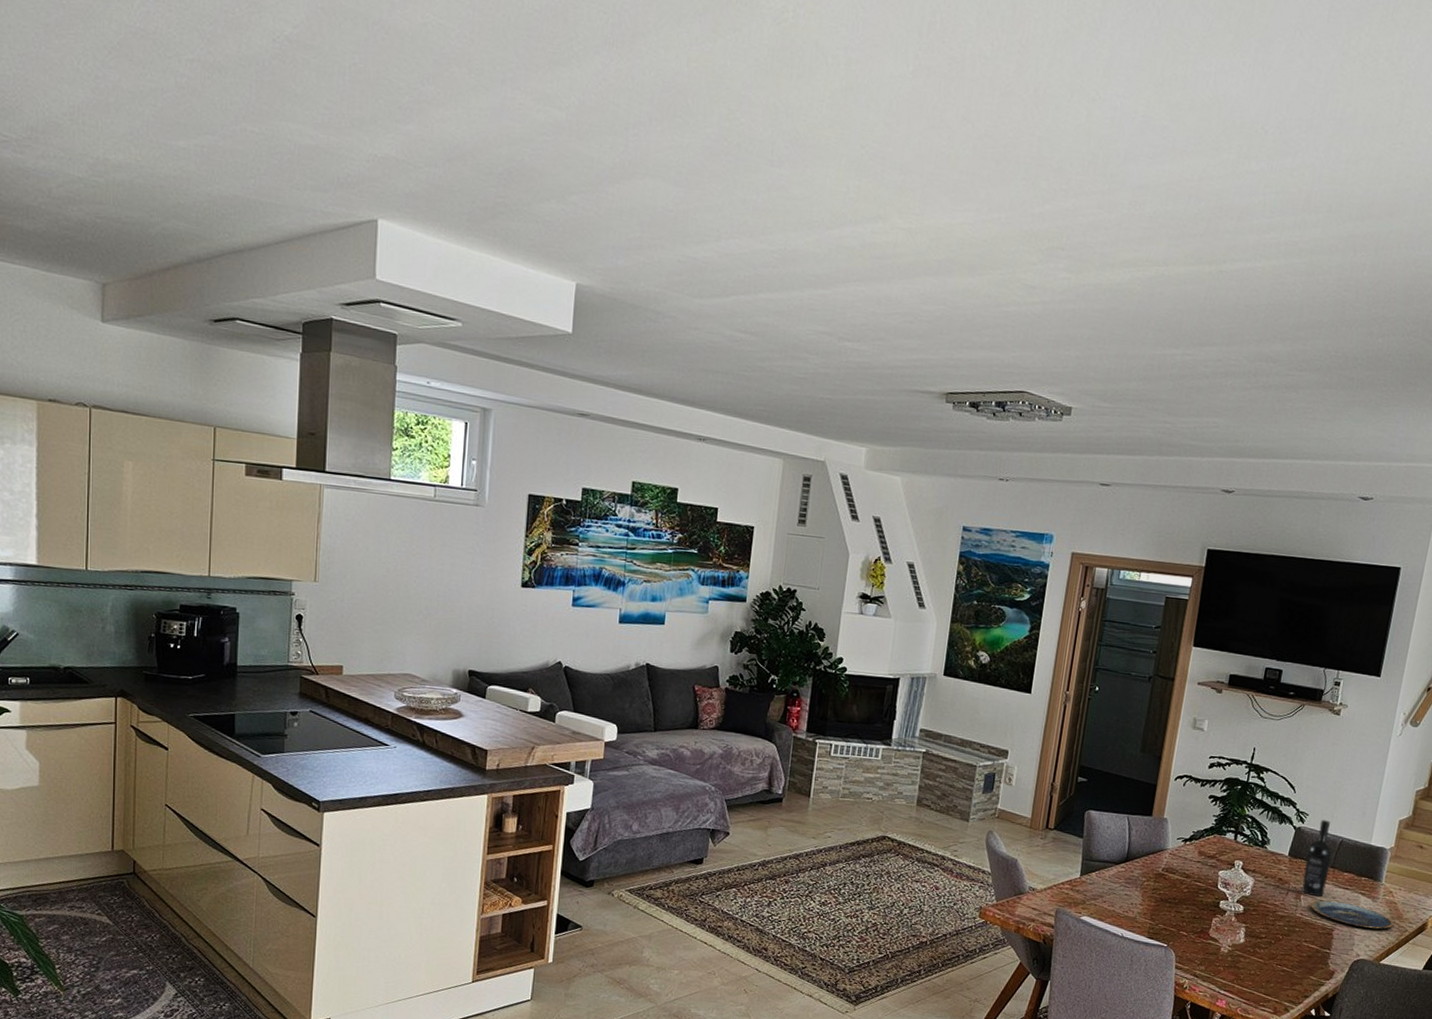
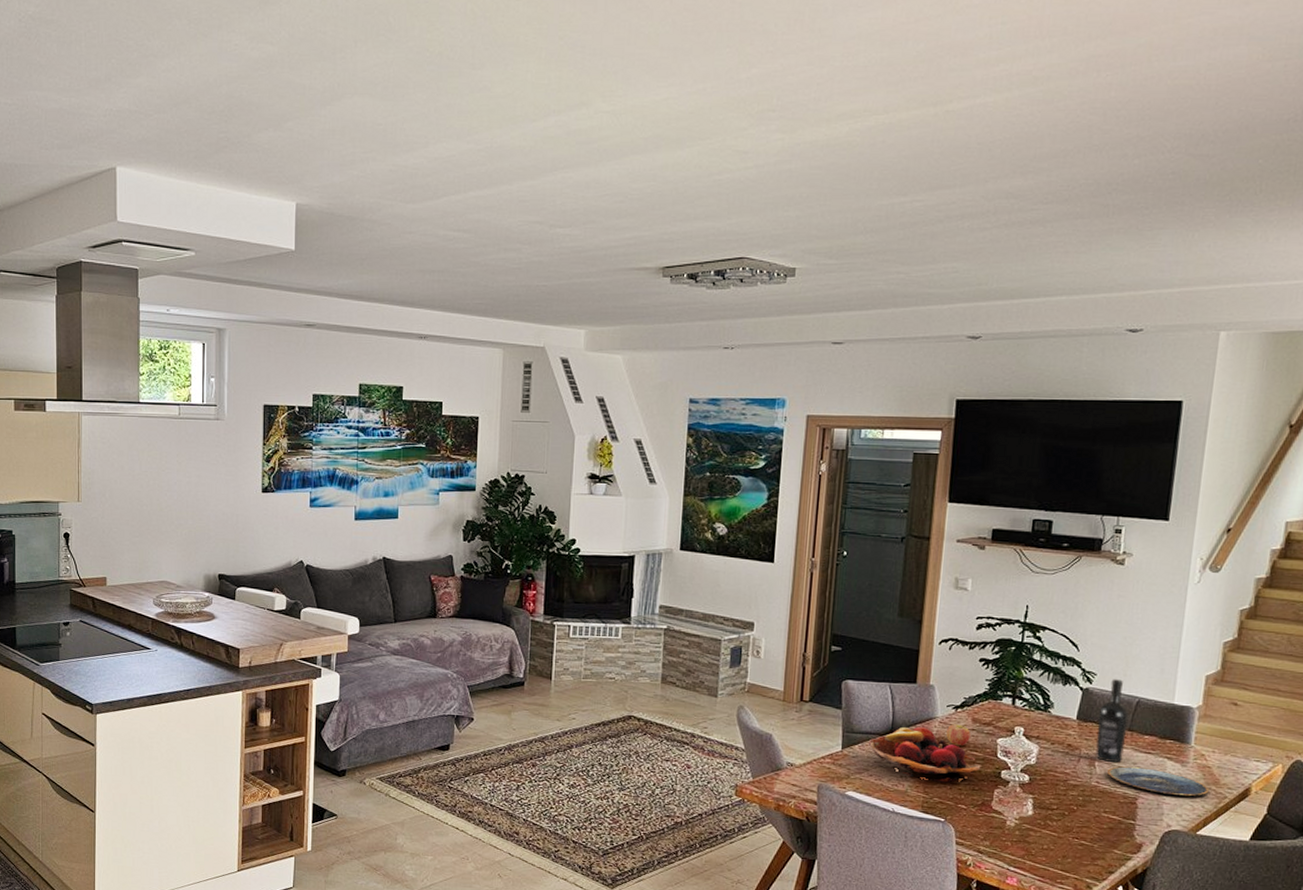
fruit basket: none [1104,857,1203,911] -> present [868,727,981,783]
fruit: none [1174,856,1196,877] -> present [946,724,971,746]

